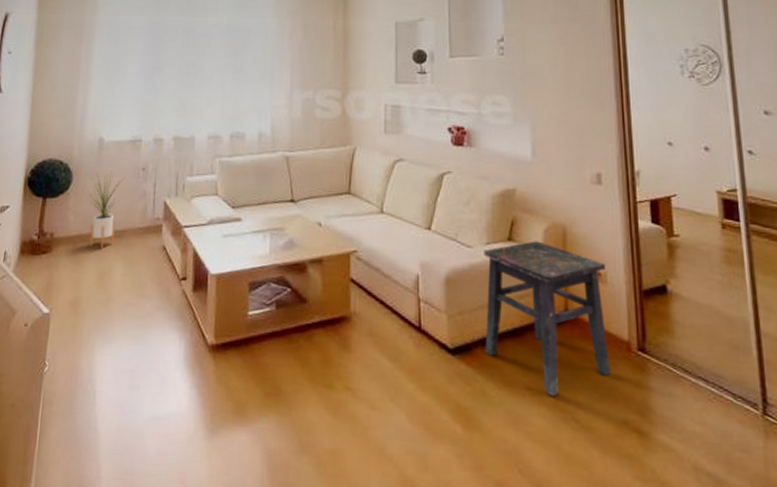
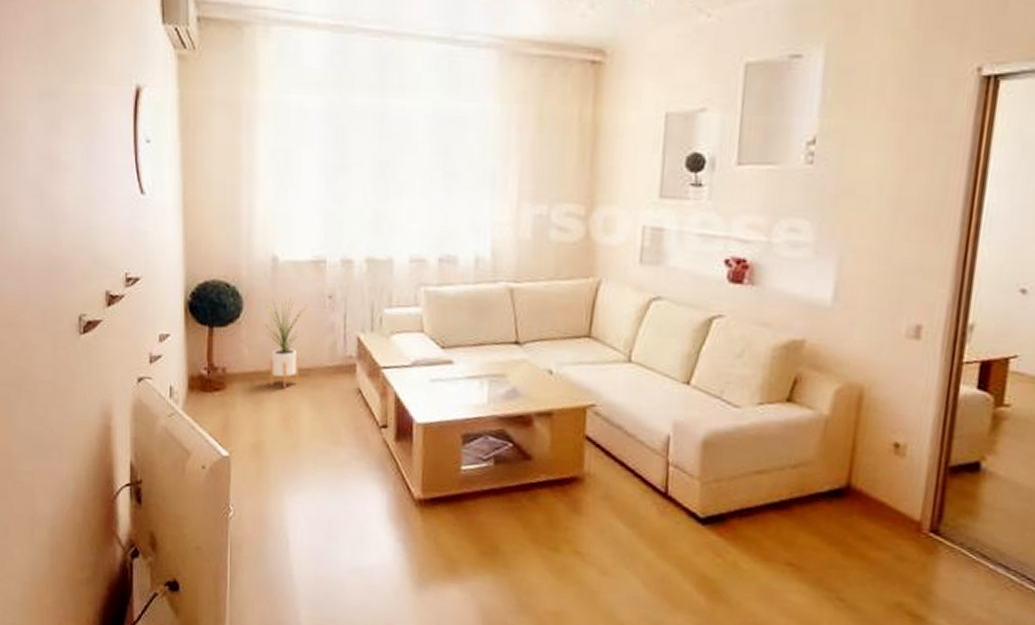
side table: present [483,241,610,397] -> none [742,403,907,574]

